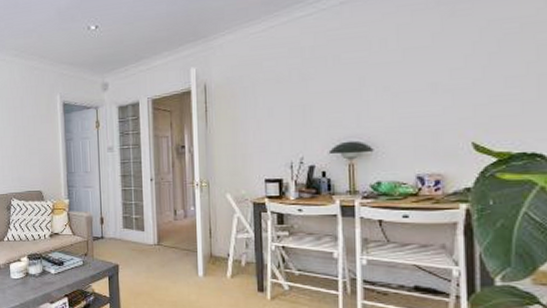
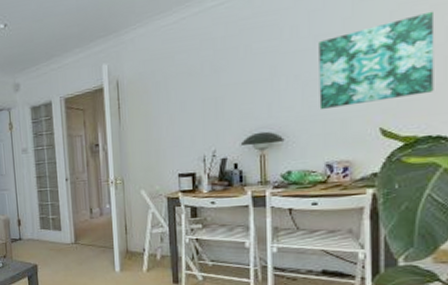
wall art: none [408,29,527,122] -> present [319,11,435,110]

